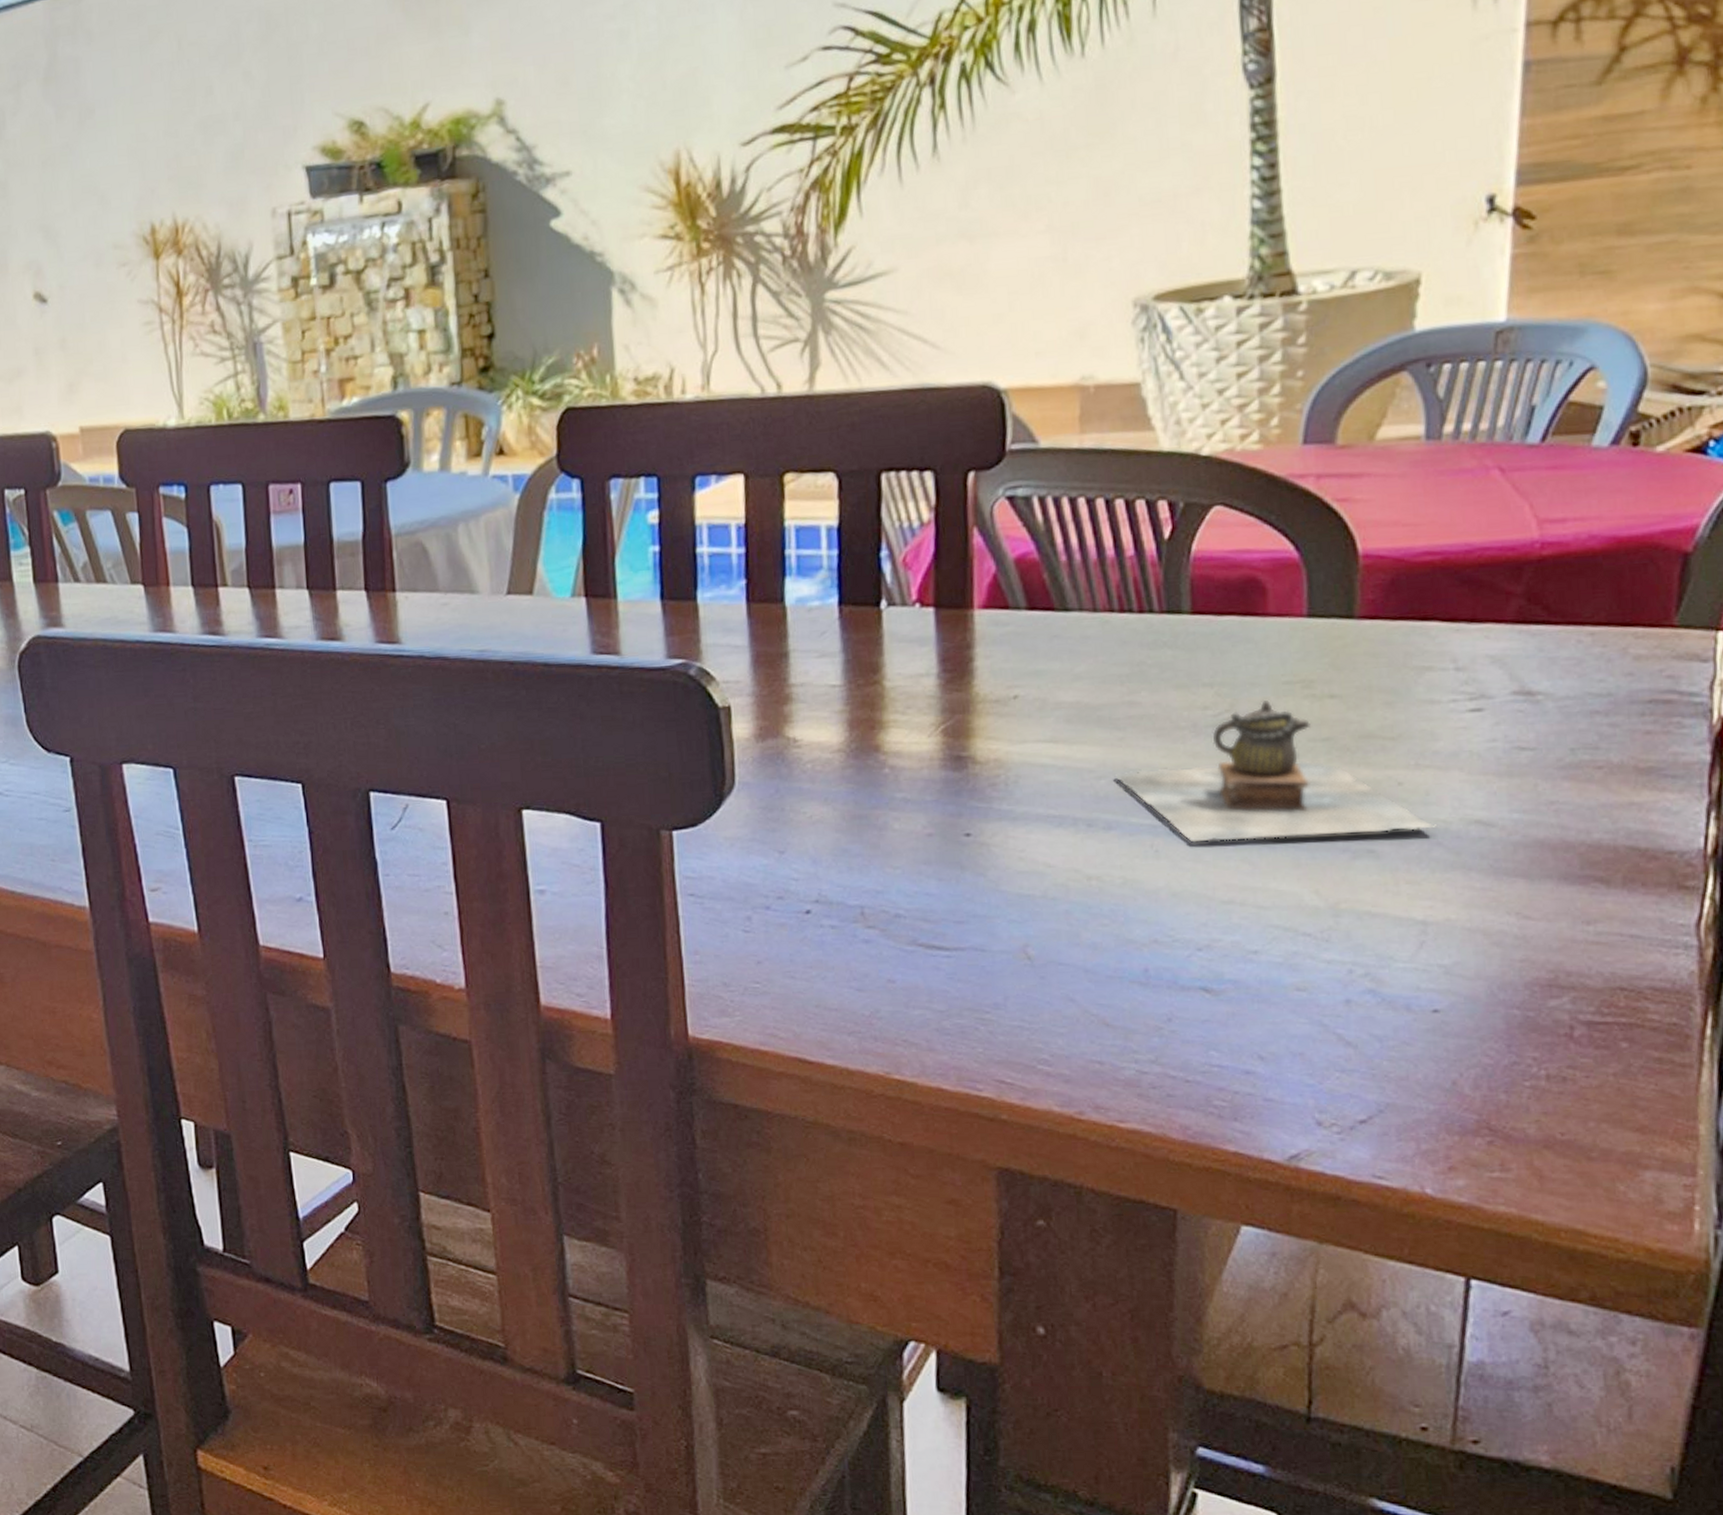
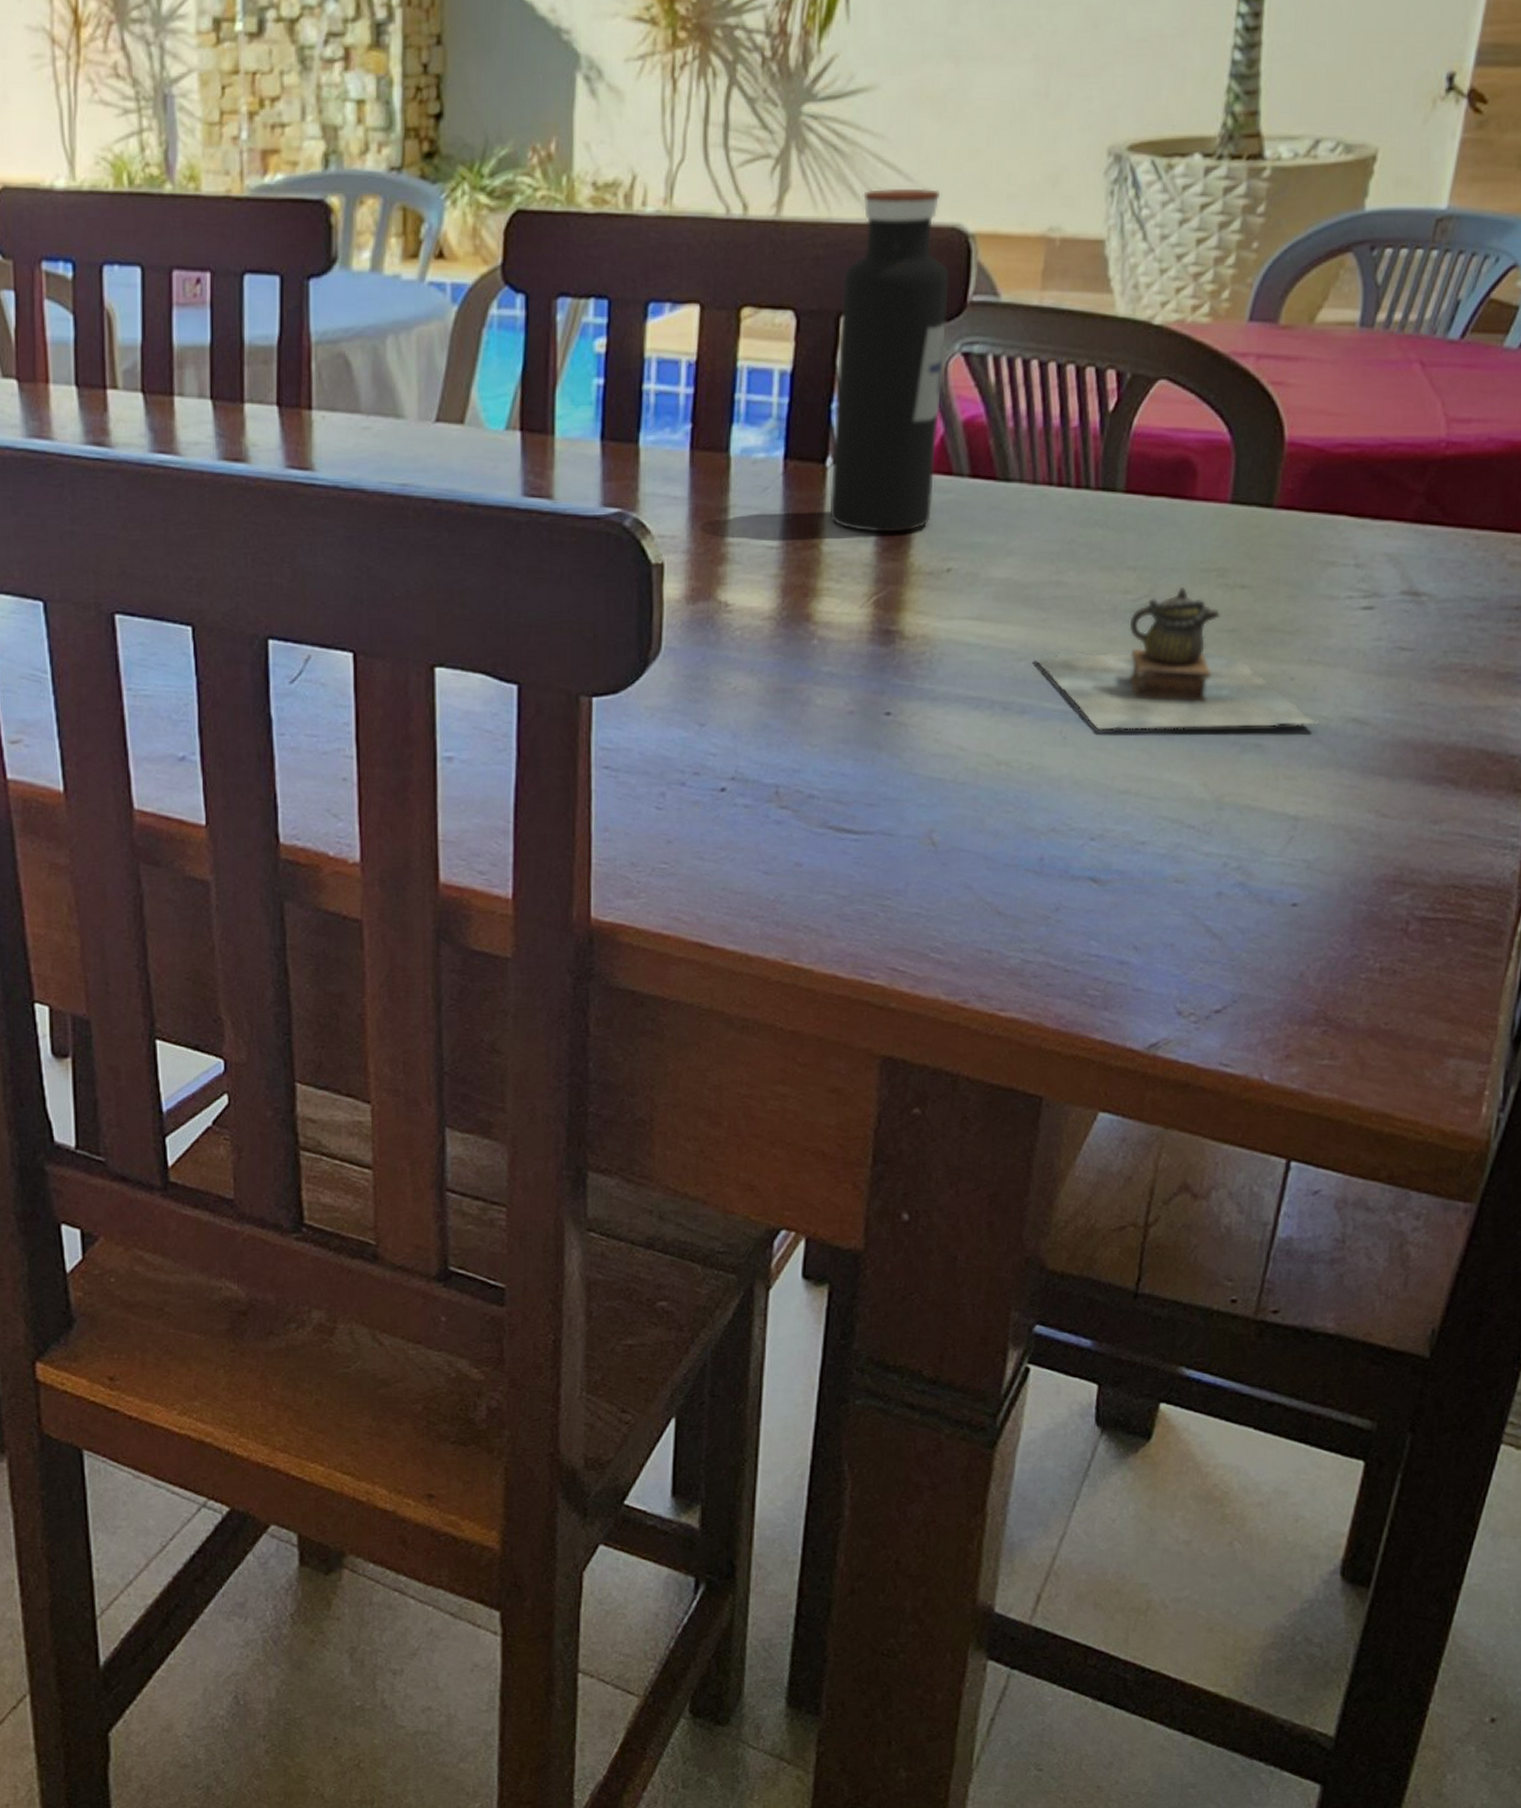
water bottle: none [879,353,992,667] -> present [829,188,949,533]

